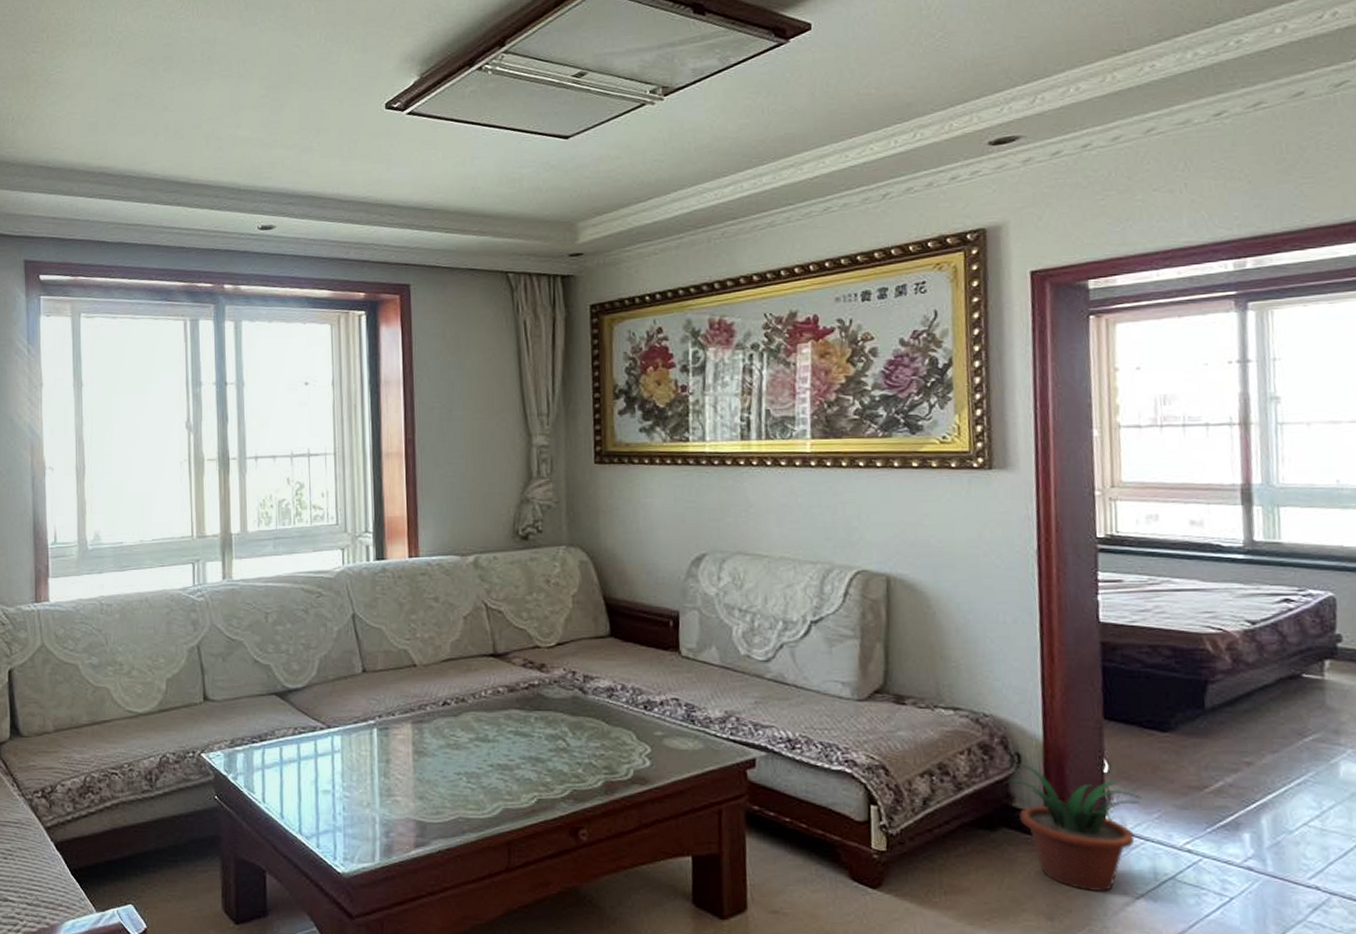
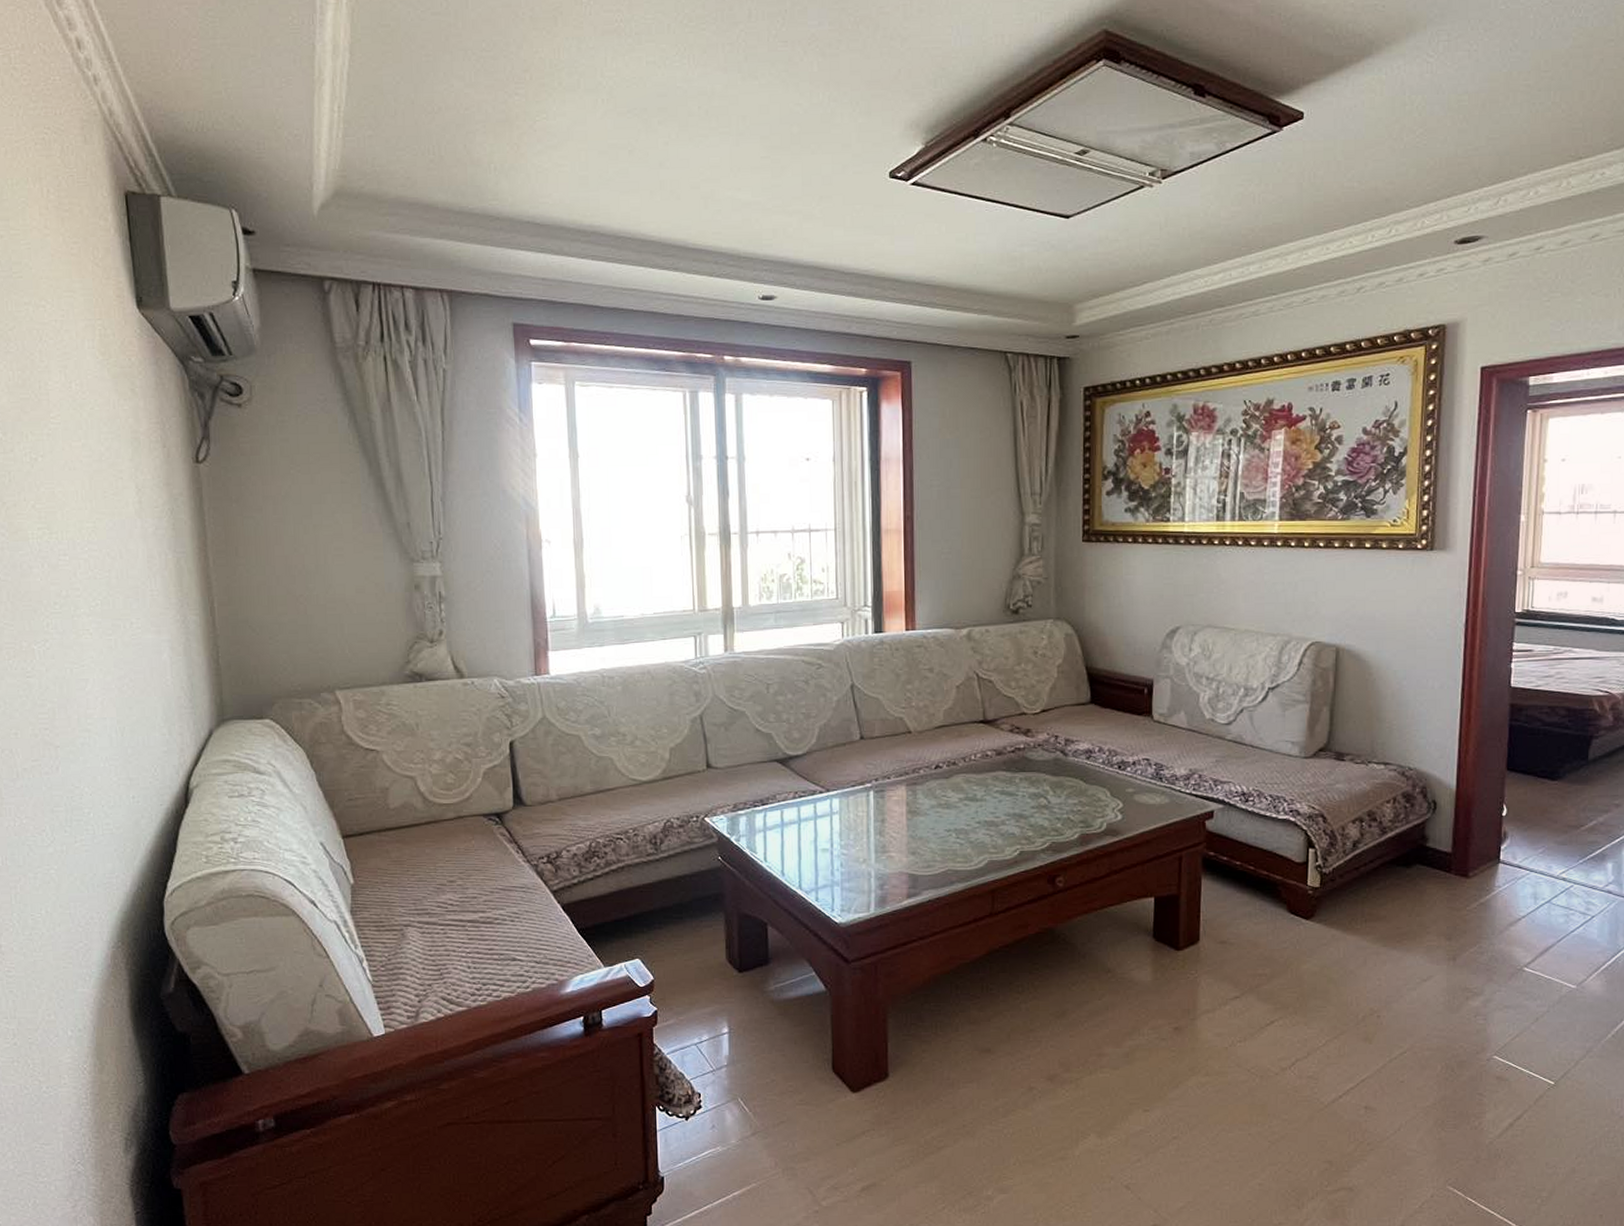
potted plant: present [1006,763,1142,893] -> none [1423,810,1531,916]

